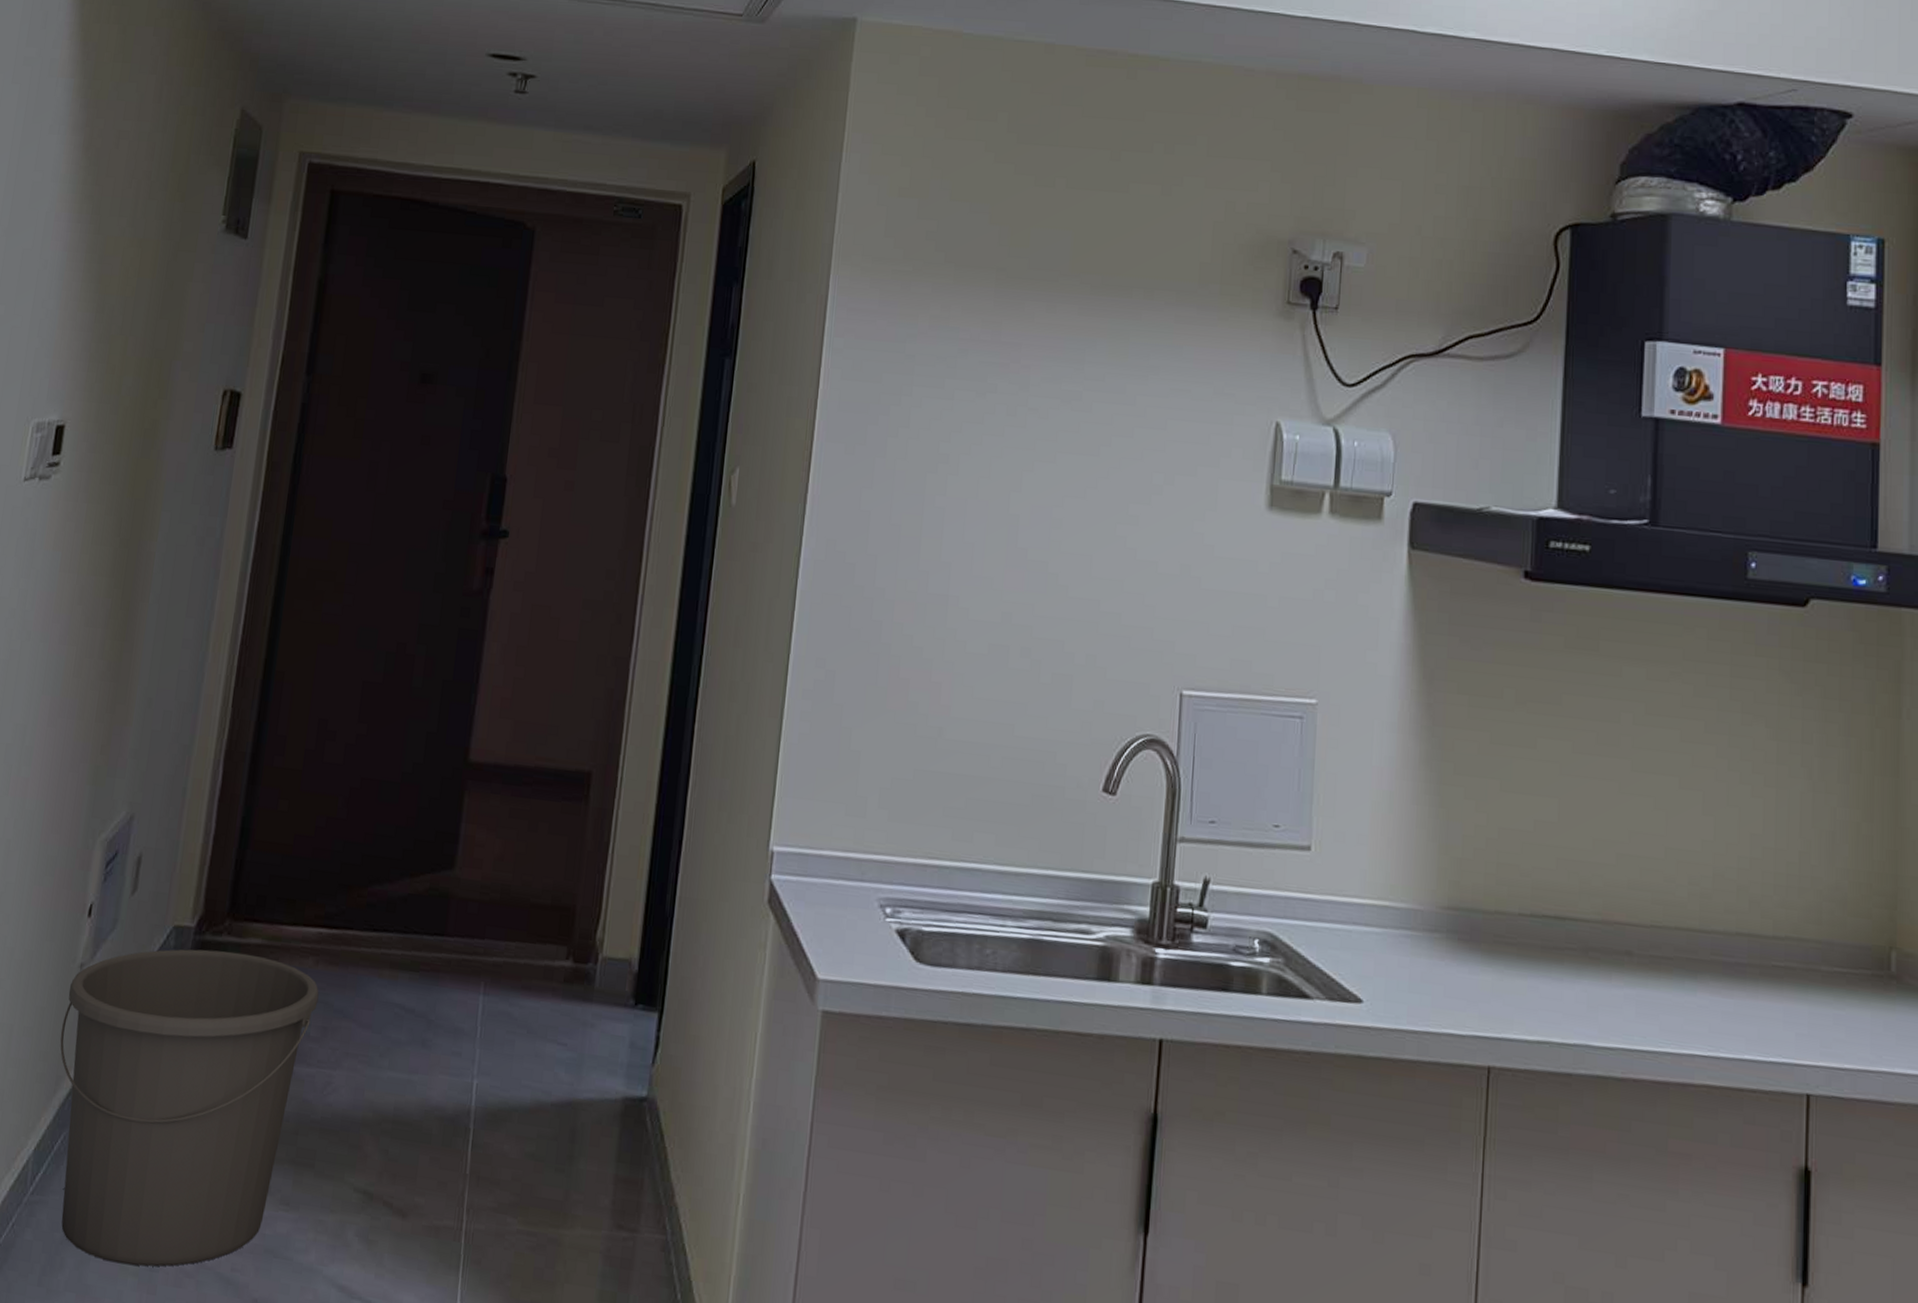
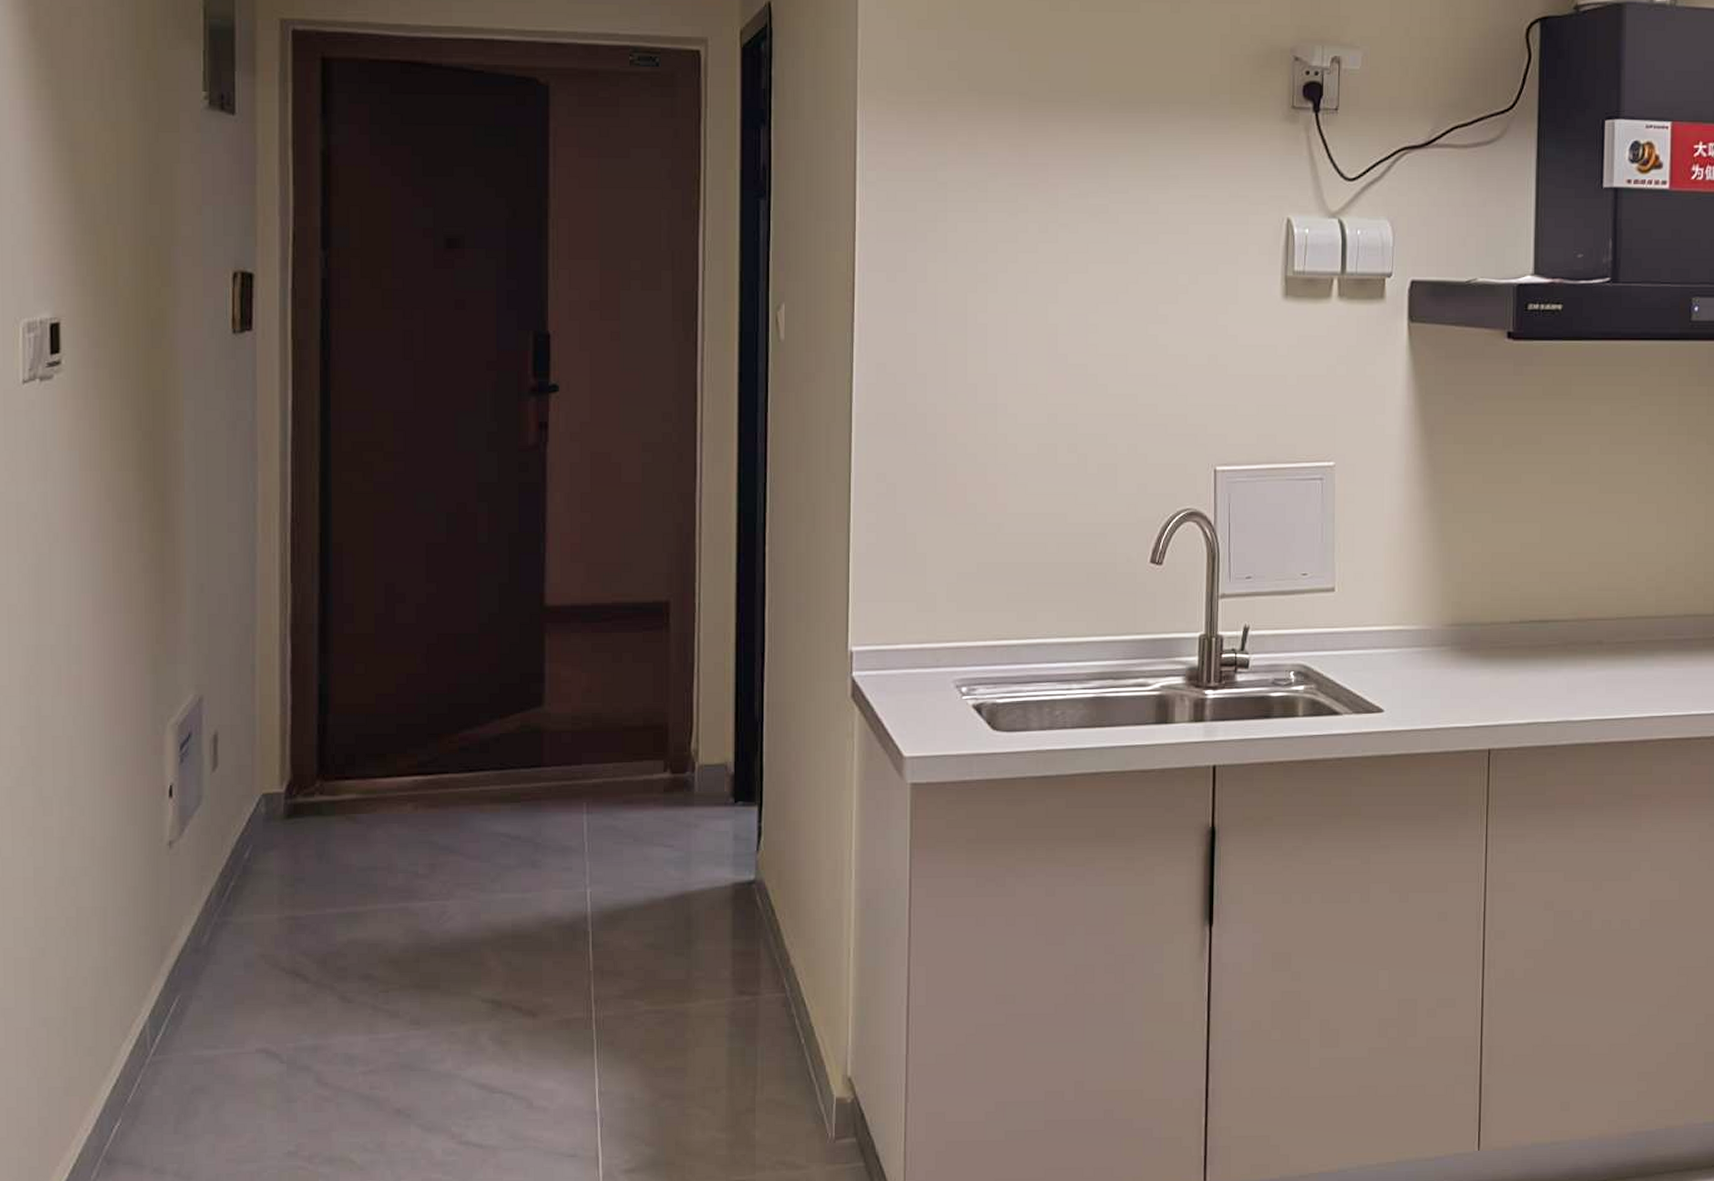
bucket: present [60,949,319,1267] -> none [158,809,422,1101]

